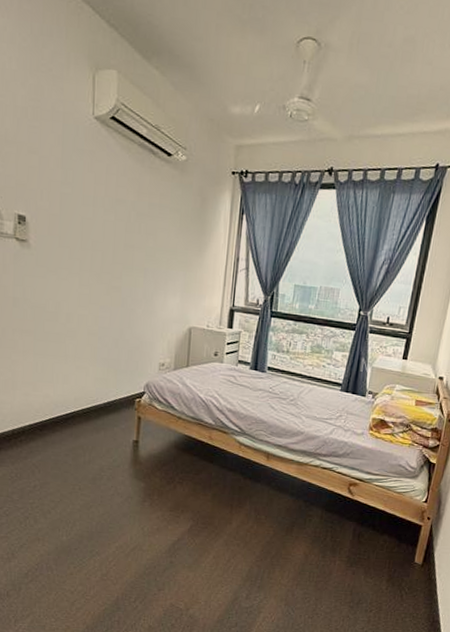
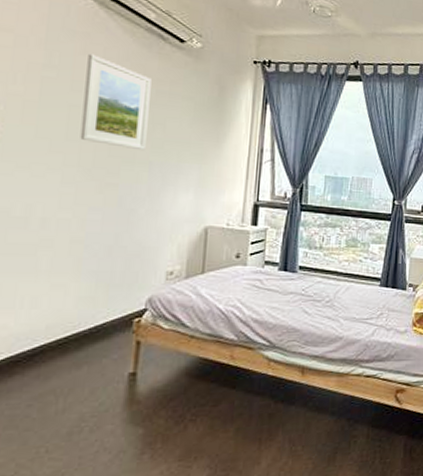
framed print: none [91,170,145,259] -> present [80,53,152,151]

